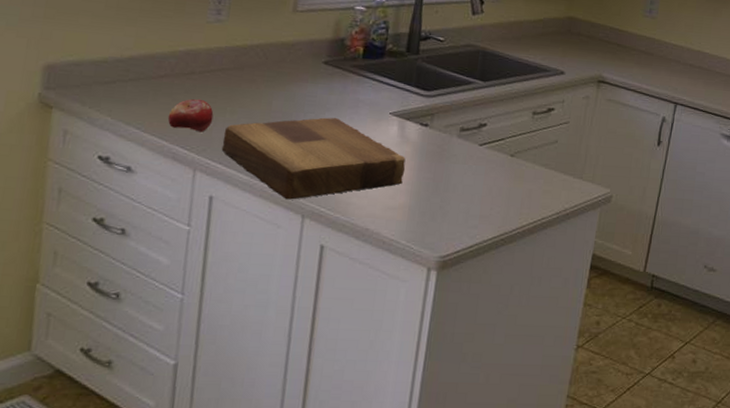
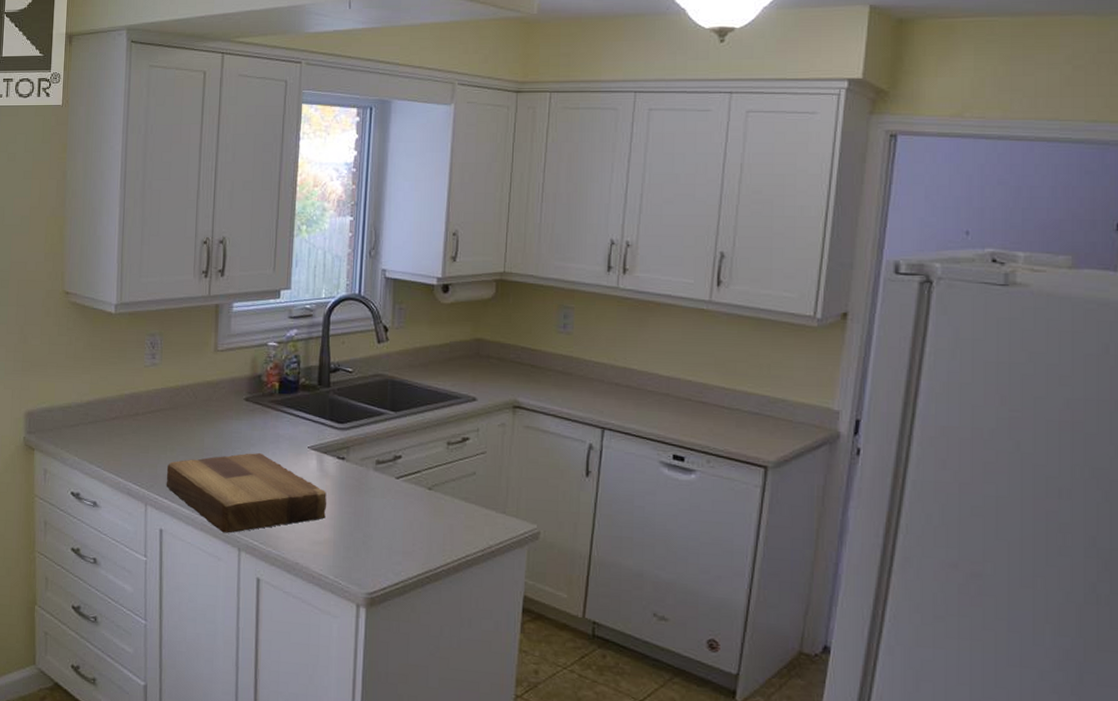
fruit: present [167,98,214,132] -> none [121,438,157,469]

